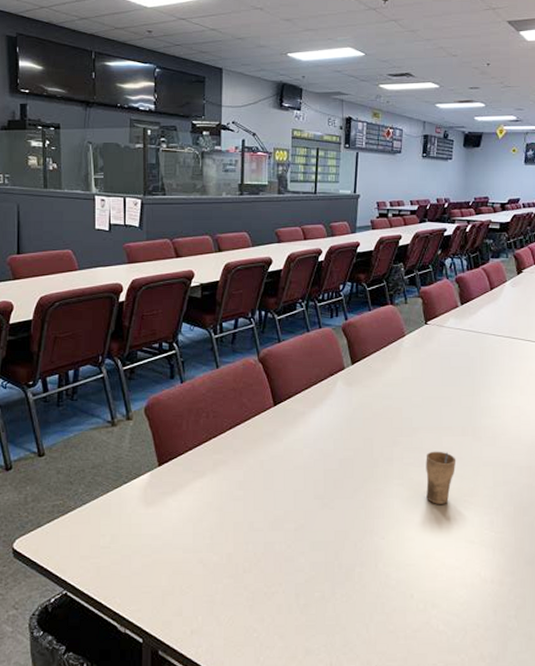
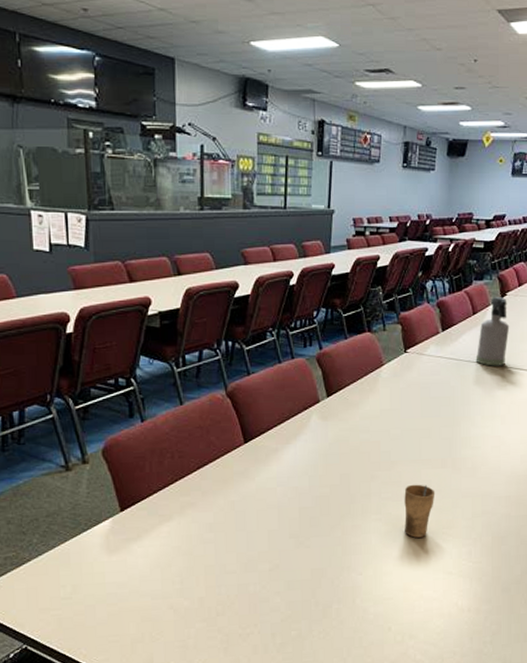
spray bottle: none [494,274,527,339] -> present [475,297,510,366]

